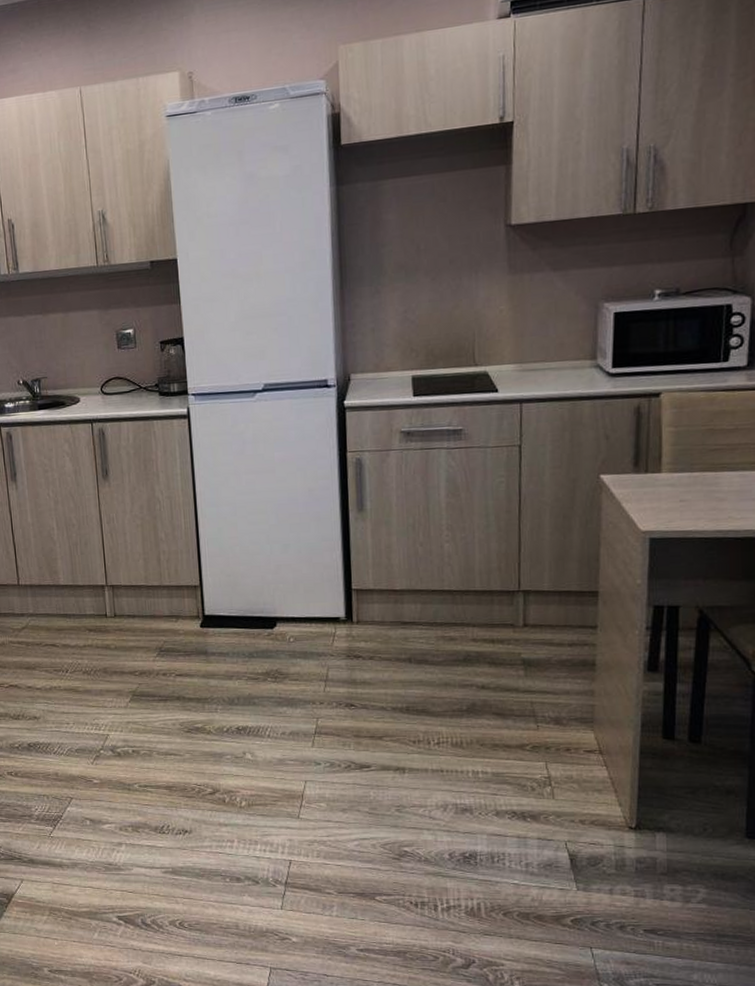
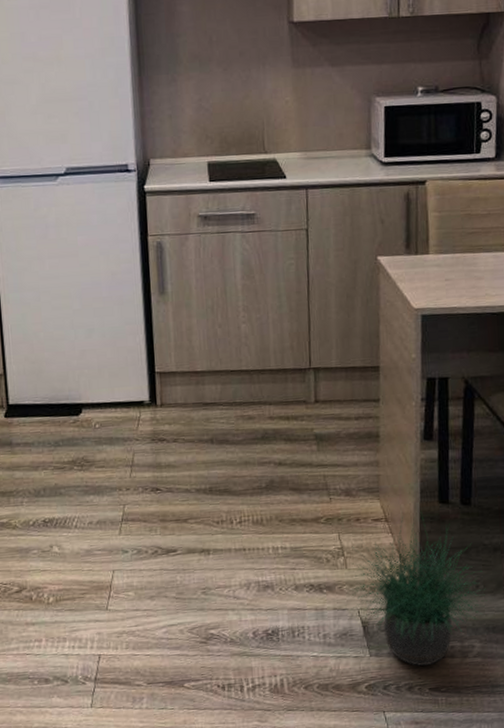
potted plant: none [559,745,716,907] -> present [351,511,487,666]

